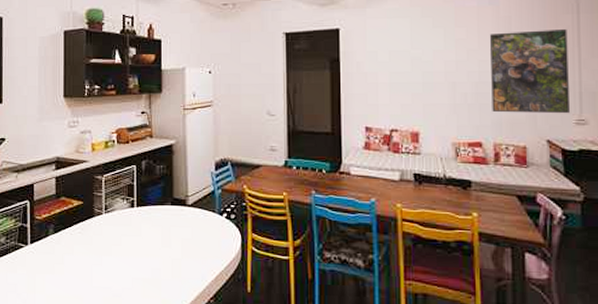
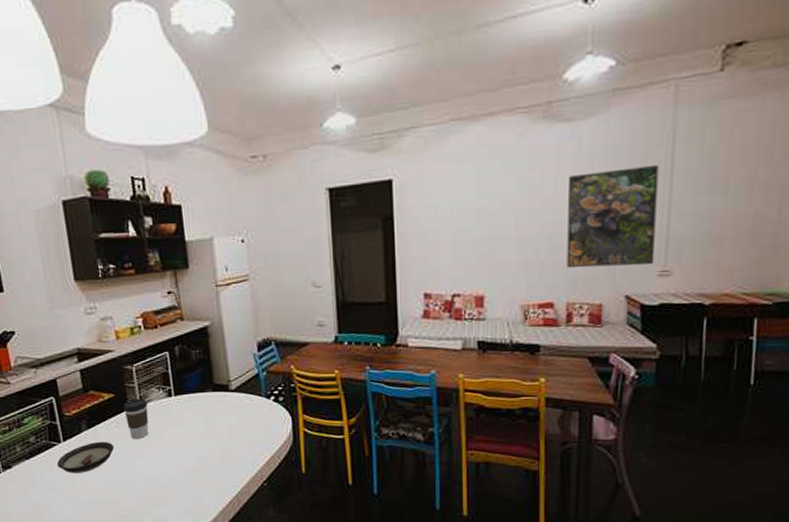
saucer: none [21,246,76,277] -> present [56,441,115,473]
coffee cup: none [89,207,112,246] -> present [123,398,149,439]

